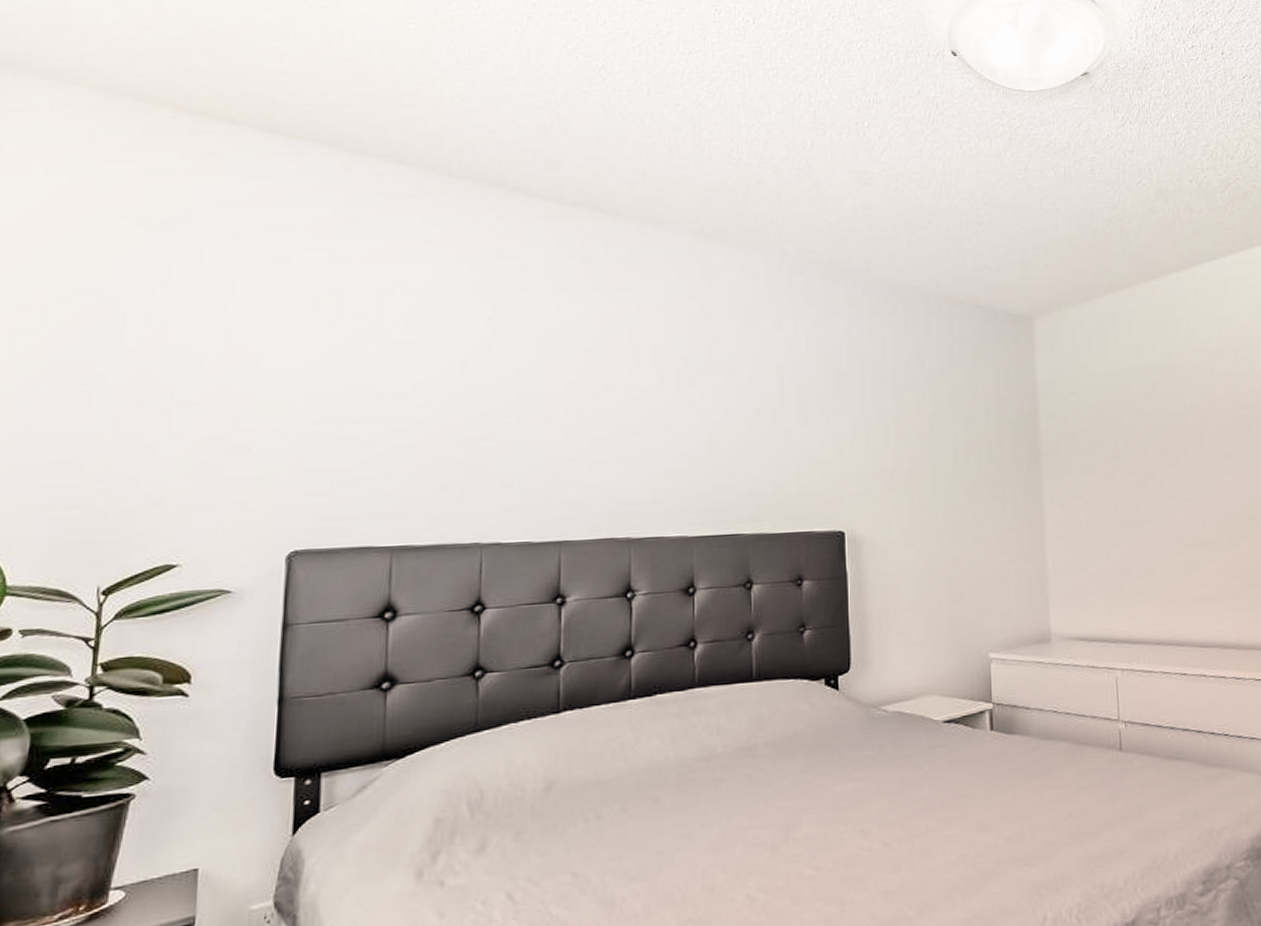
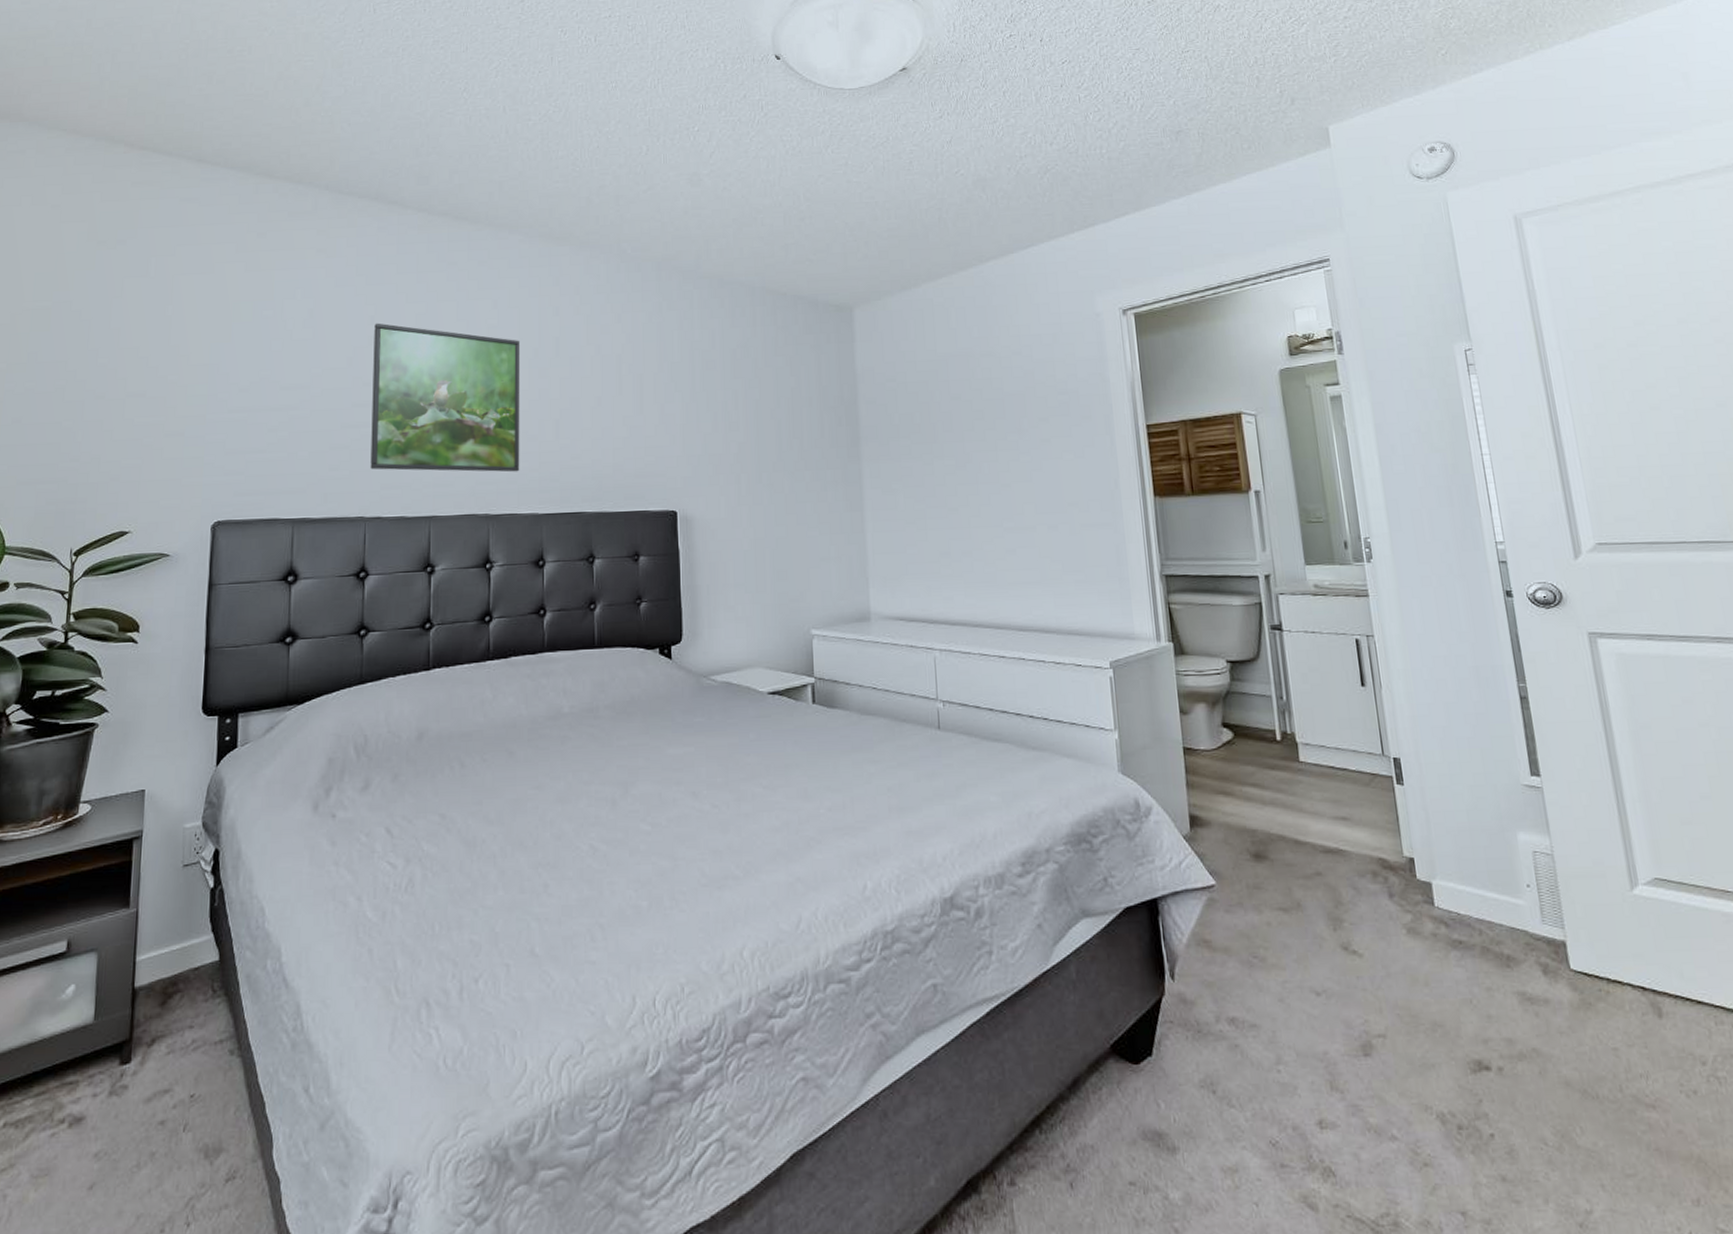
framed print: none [488,324,668,492] -> present [370,323,521,472]

